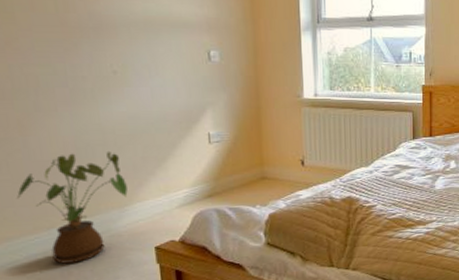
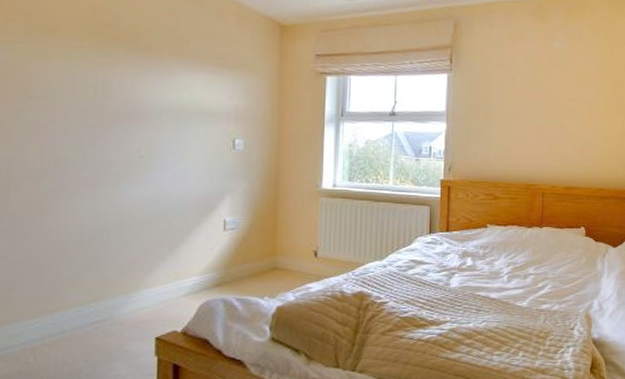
house plant: present [16,150,128,264] -> none [24,234,136,352]

